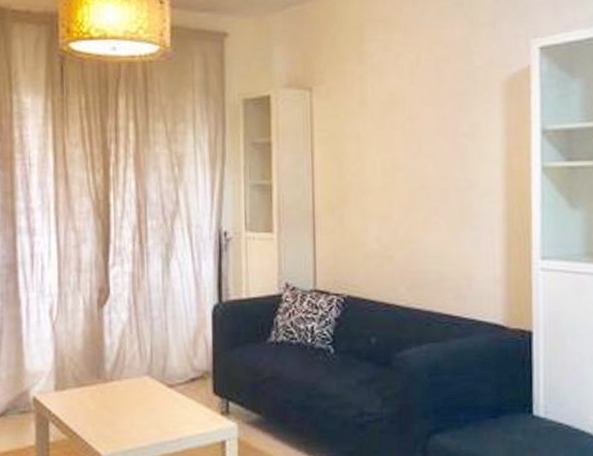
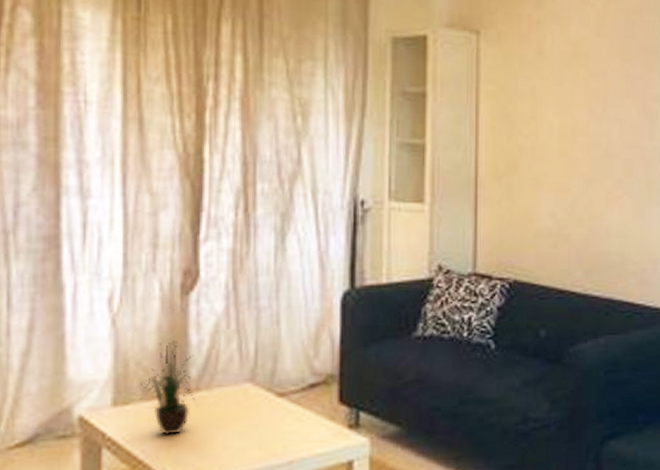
potted plant: none [70,342,111,415] -> present [136,341,197,437]

